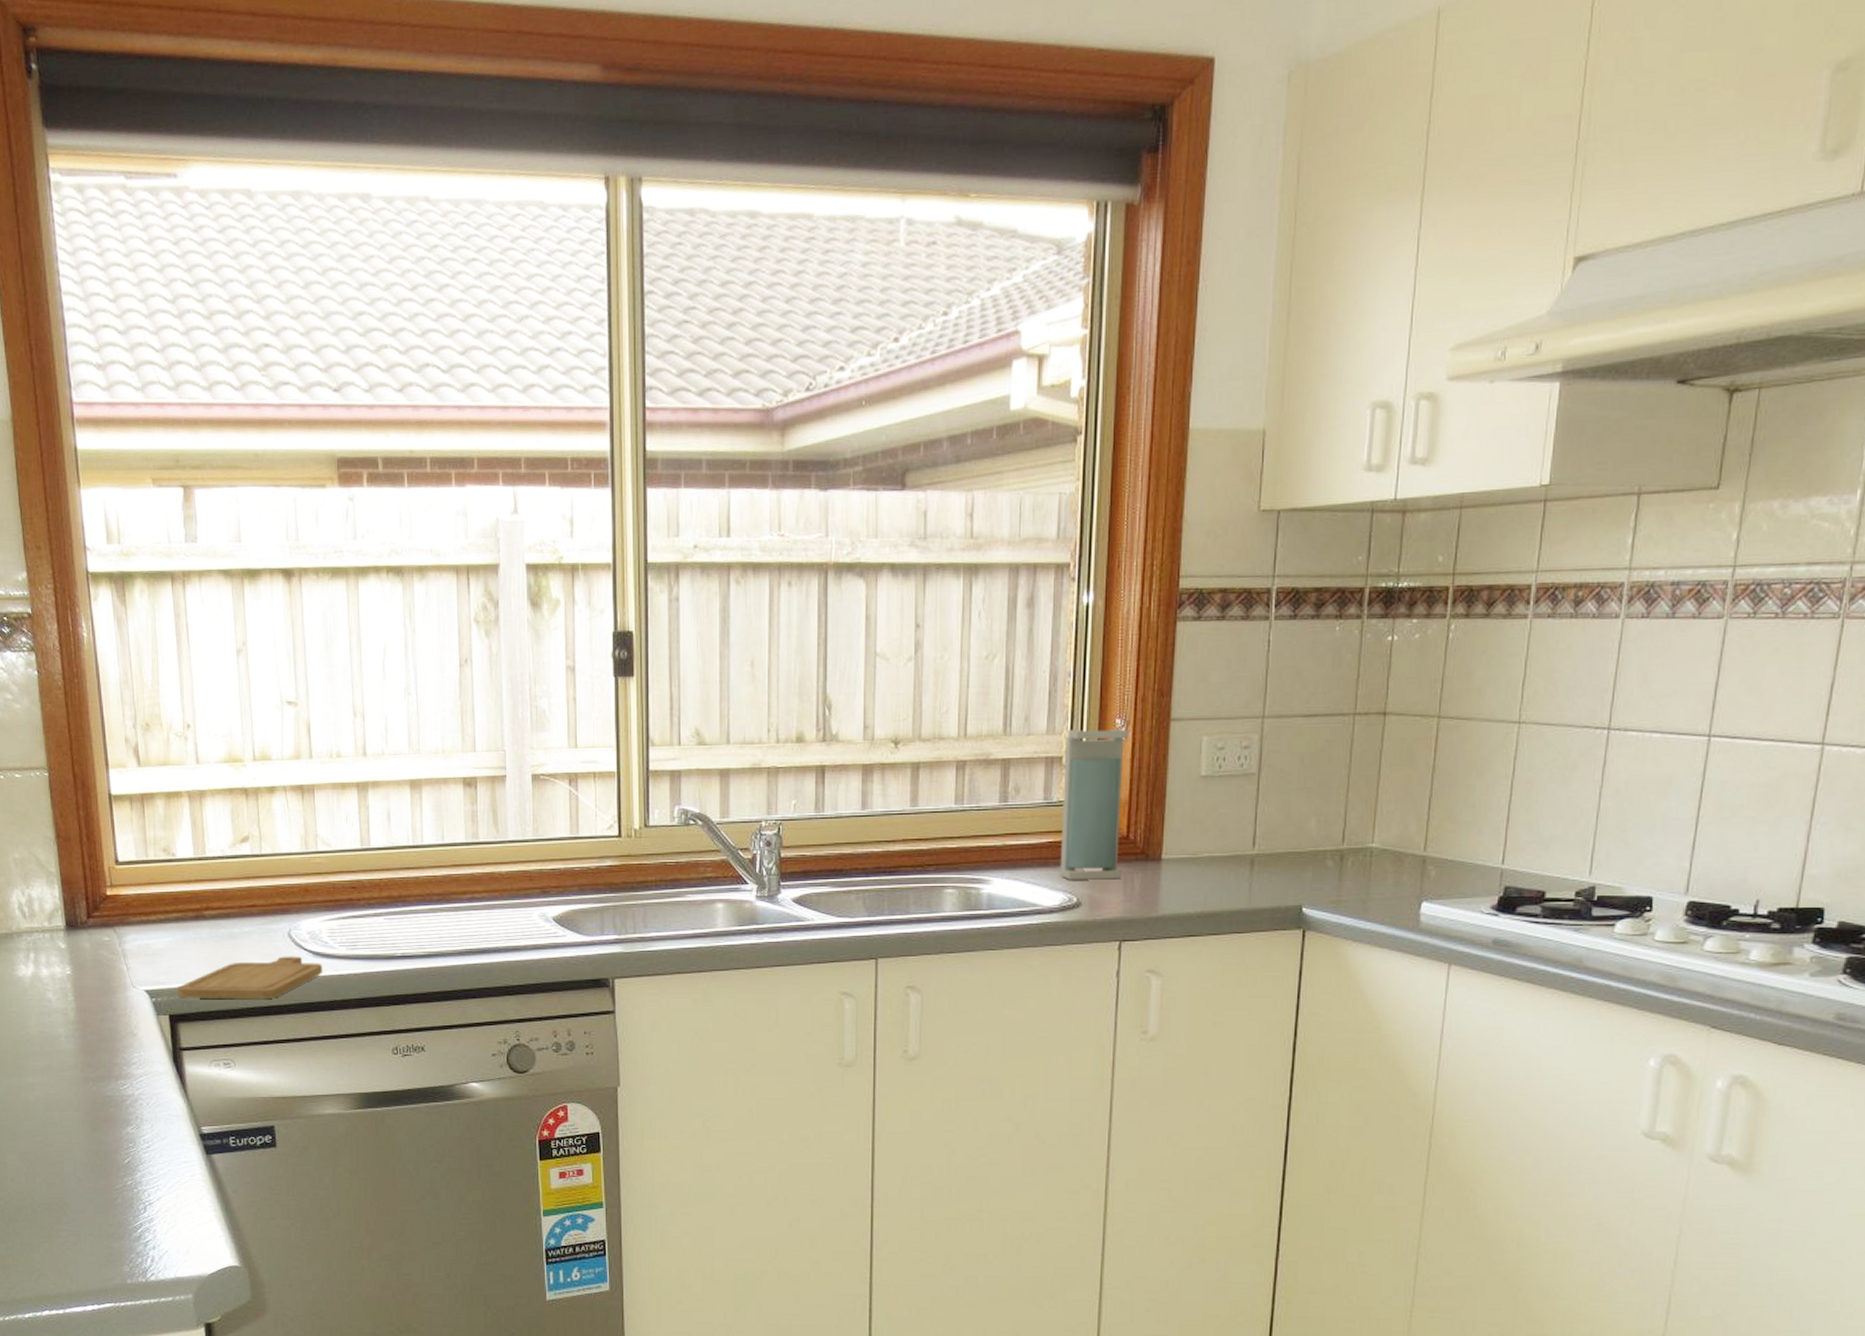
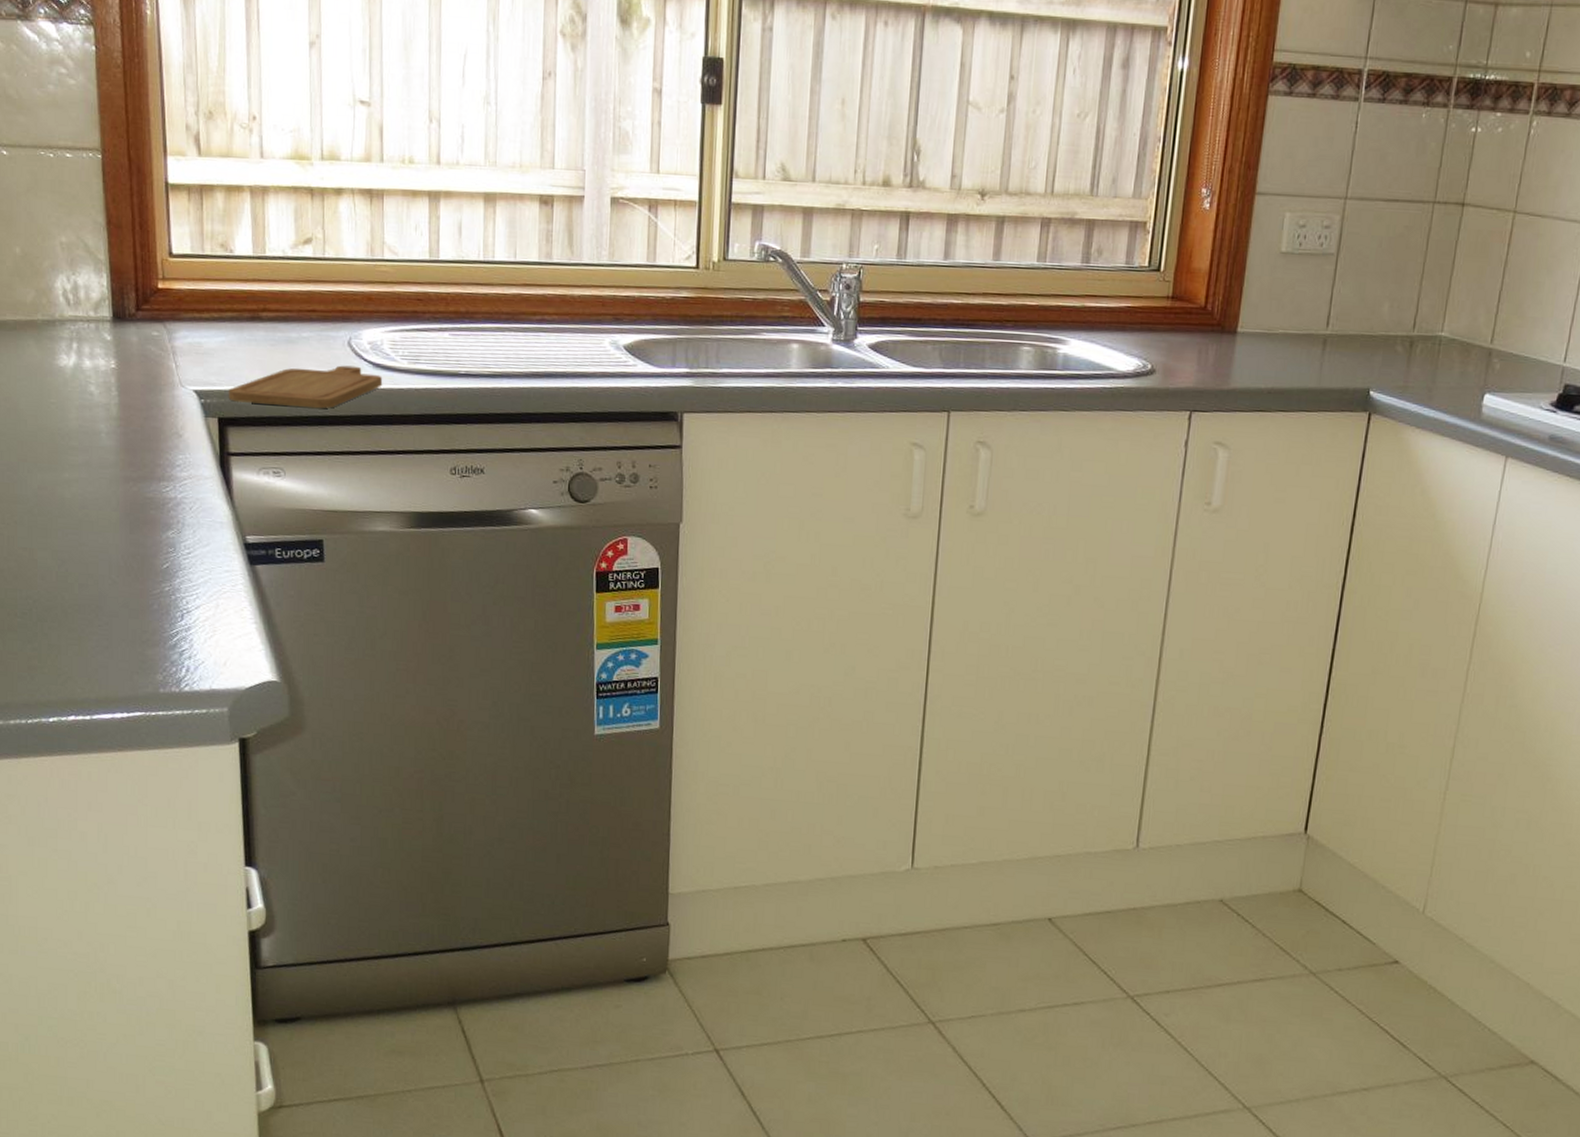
soap dispenser: present [1060,729,1129,880] -> none [1136,194,1214,349]

